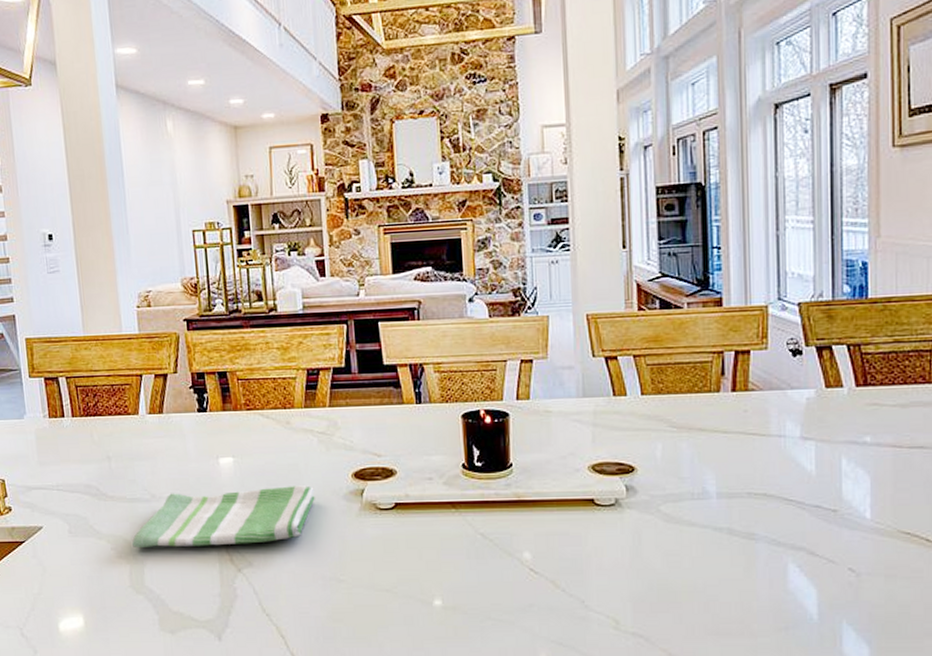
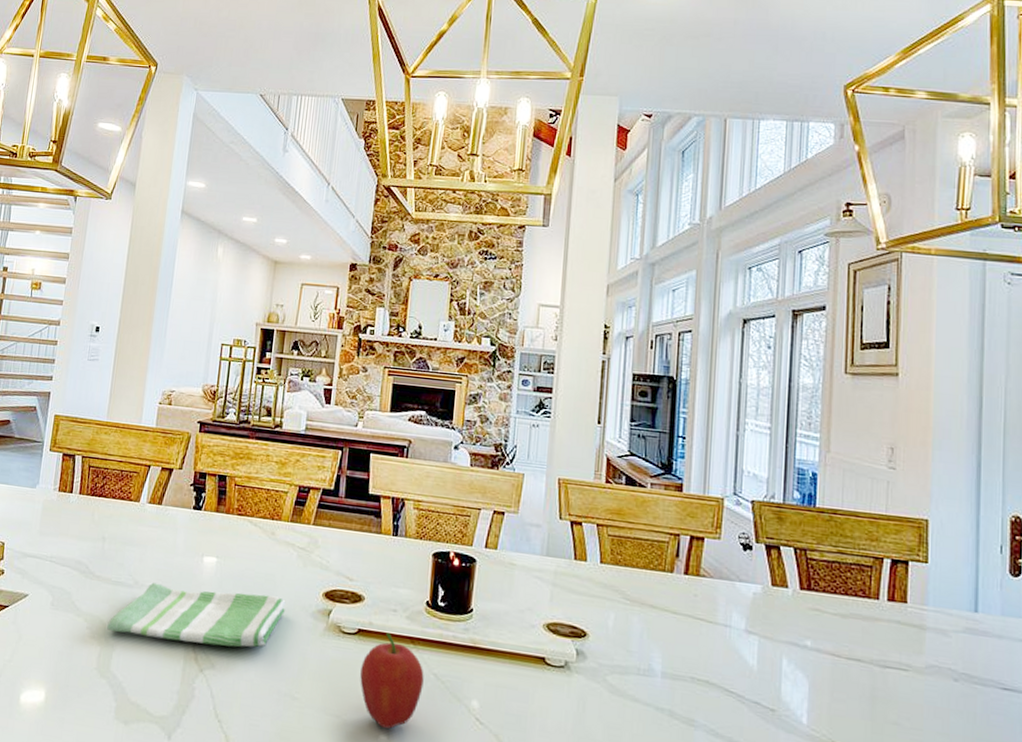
fruit: none [404,502,471,594] -> present [360,633,424,729]

